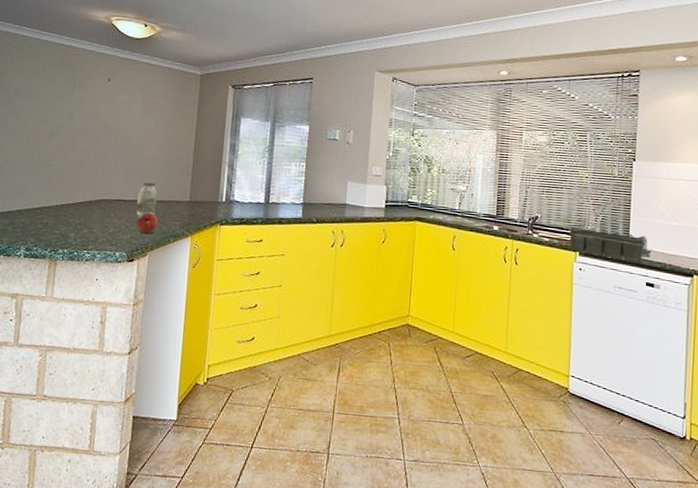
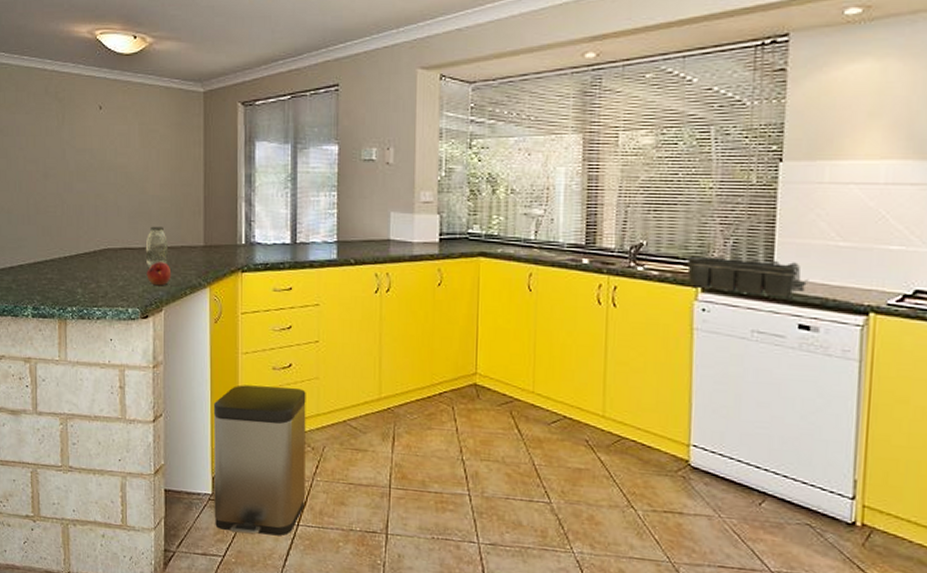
pedal bin: none [176,322,268,458] -> present [213,385,306,536]

